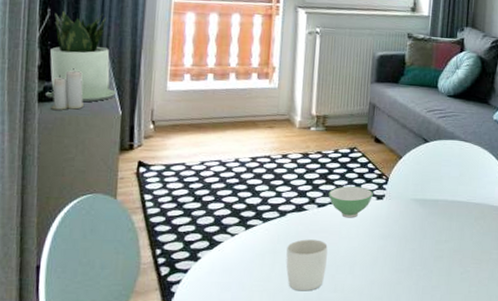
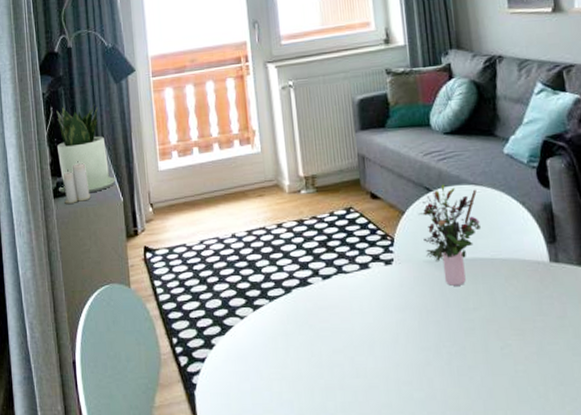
mug: present [286,239,328,291] -> none [298,317,344,378]
bowl: present [328,186,373,218] -> none [331,252,380,290]
bouquet: none [413,133,466,222] -> present [418,181,482,286]

